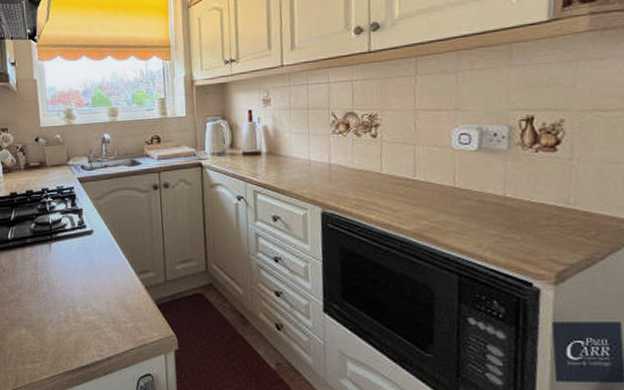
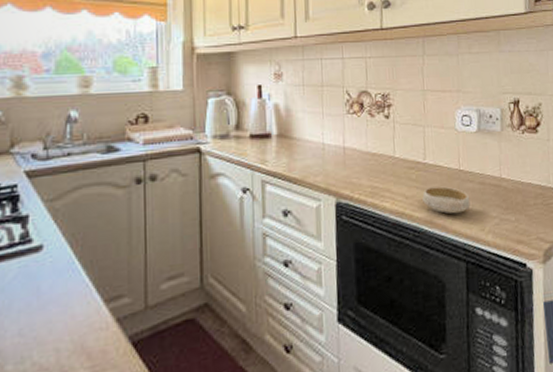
bowl: none [411,202,466,229] -> present [422,186,471,214]

